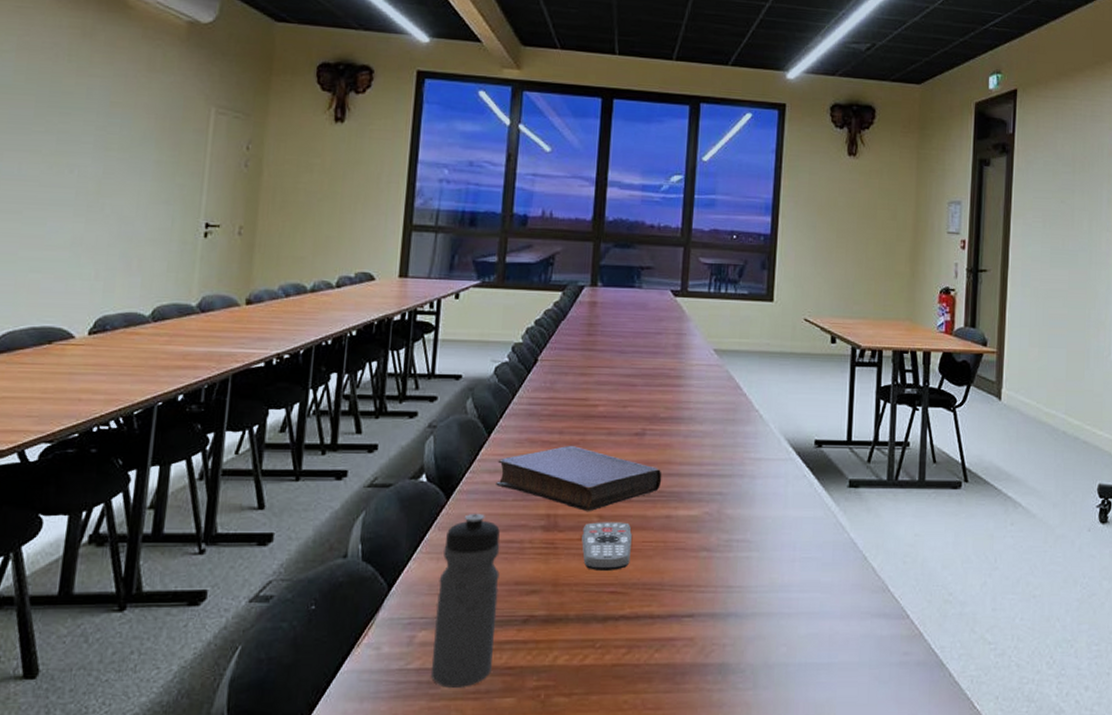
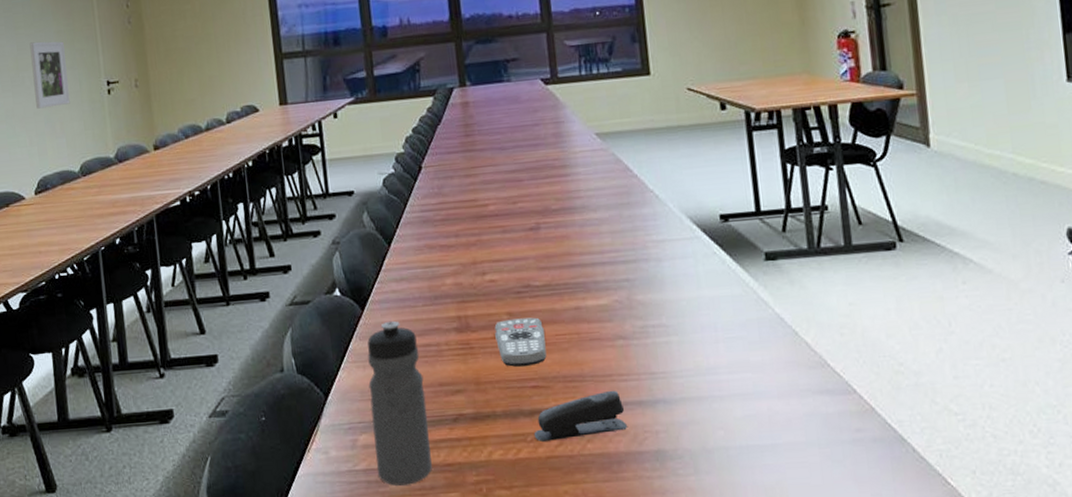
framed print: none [112,167,163,242] -> present [29,41,70,109]
book: present [496,445,662,512] -> none [402,246,565,311]
stapler: none [603,601,698,648] -> present [534,390,628,442]

